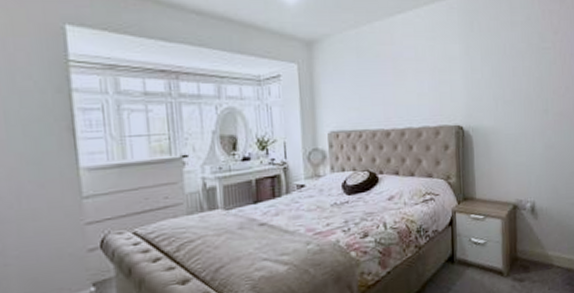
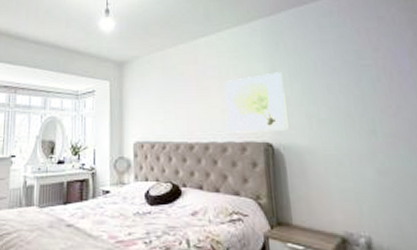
wall art: none [421,54,478,117] -> present [224,72,289,132]

